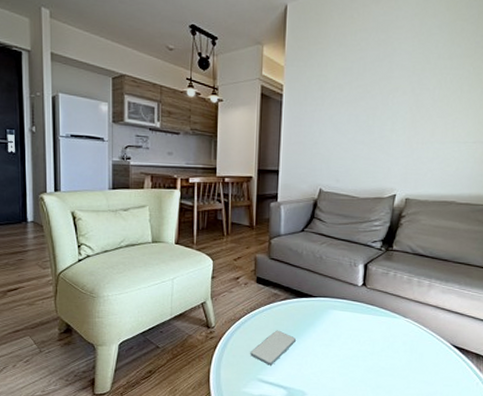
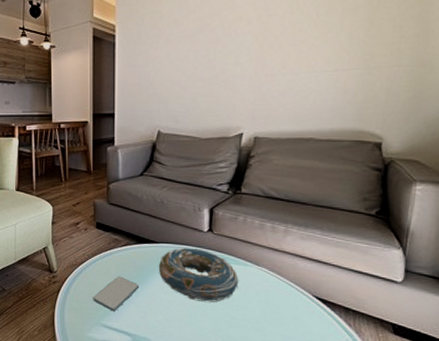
decorative bowl: none [315,301,388,354] -> present [158,247,239,303]

